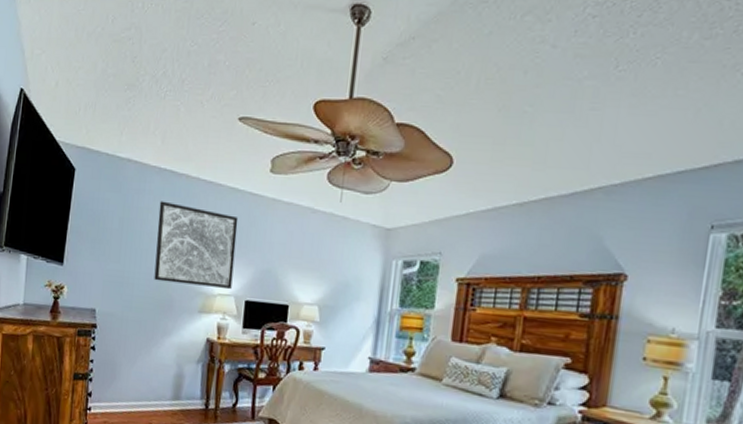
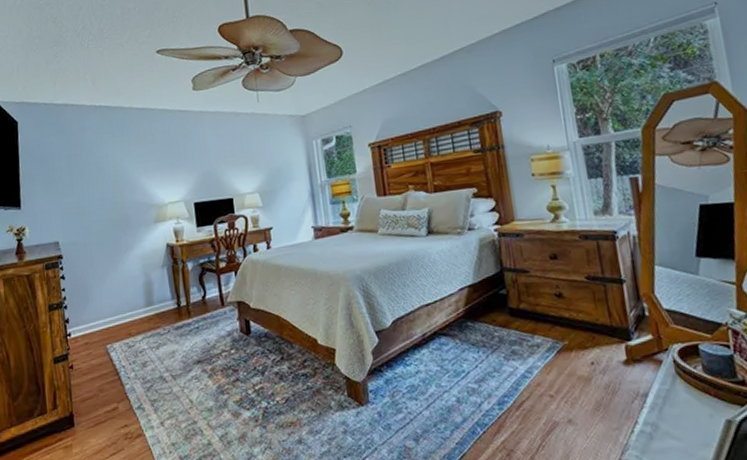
wall art: present [154,201,239,290] -> none [100,132,180,204]

